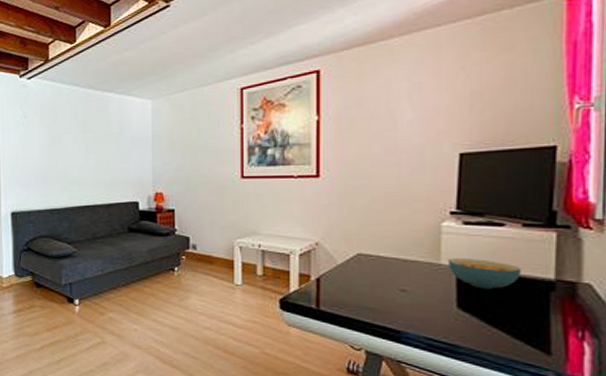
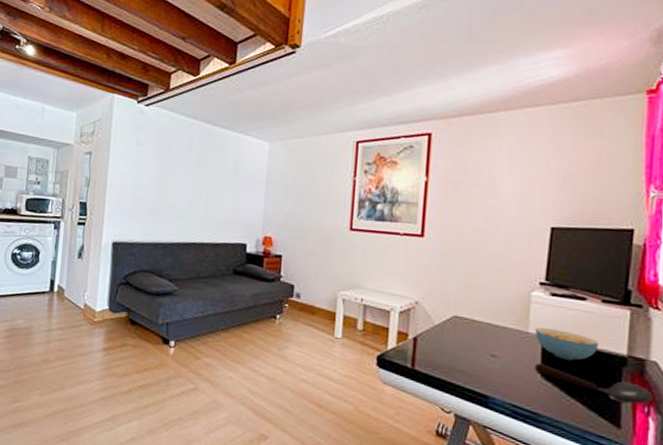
spoon: none [450,294,589,329] -> present [535,363,655,404]

